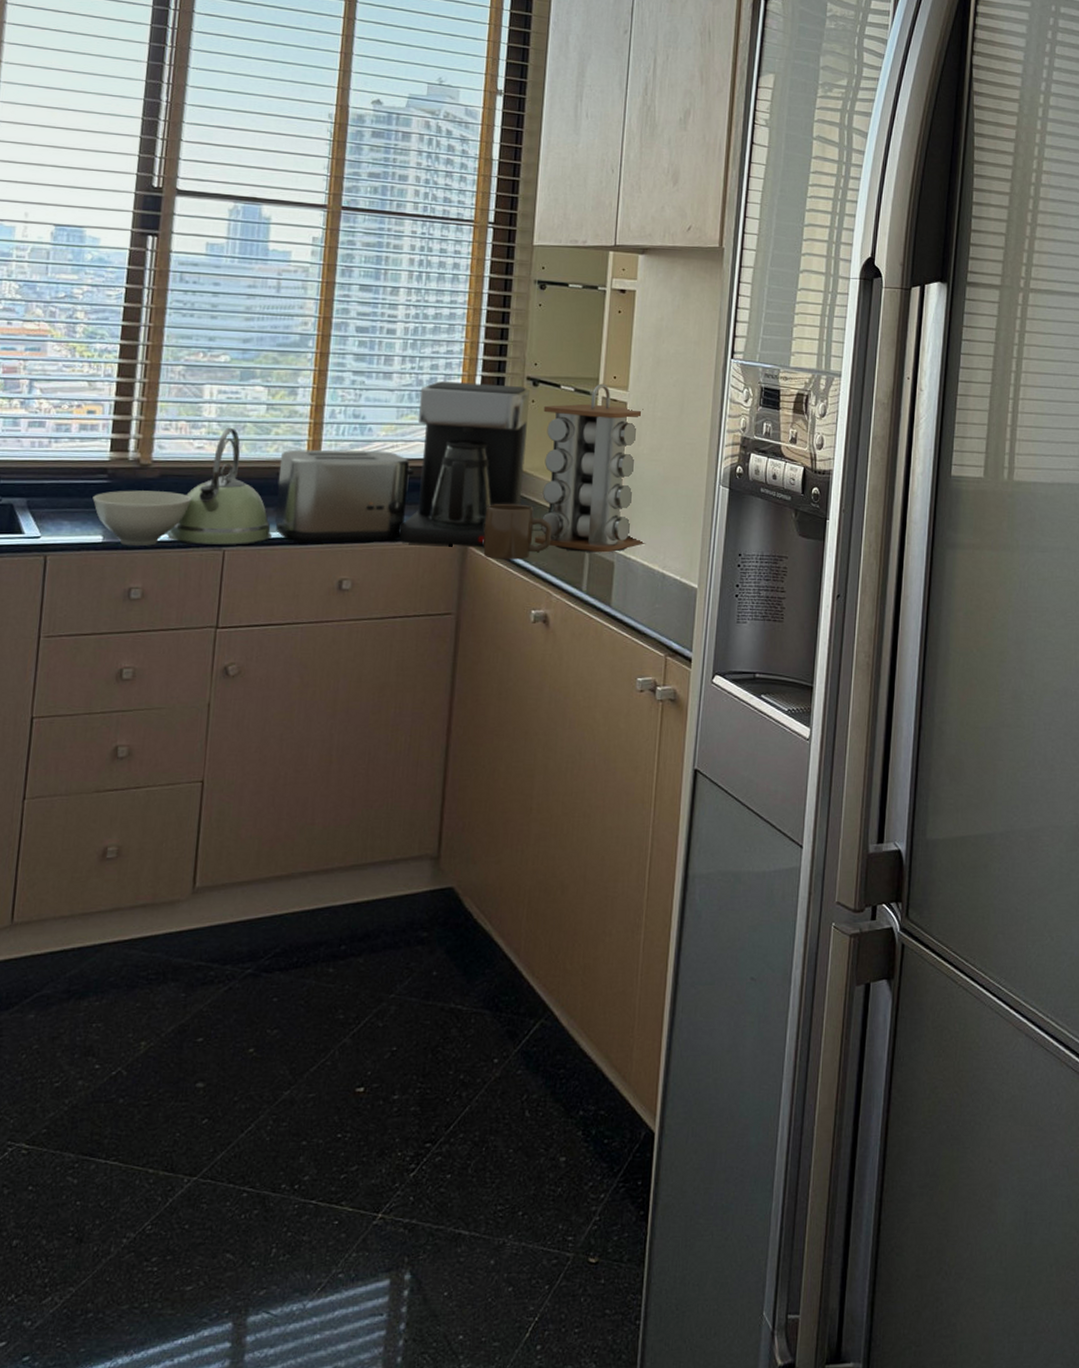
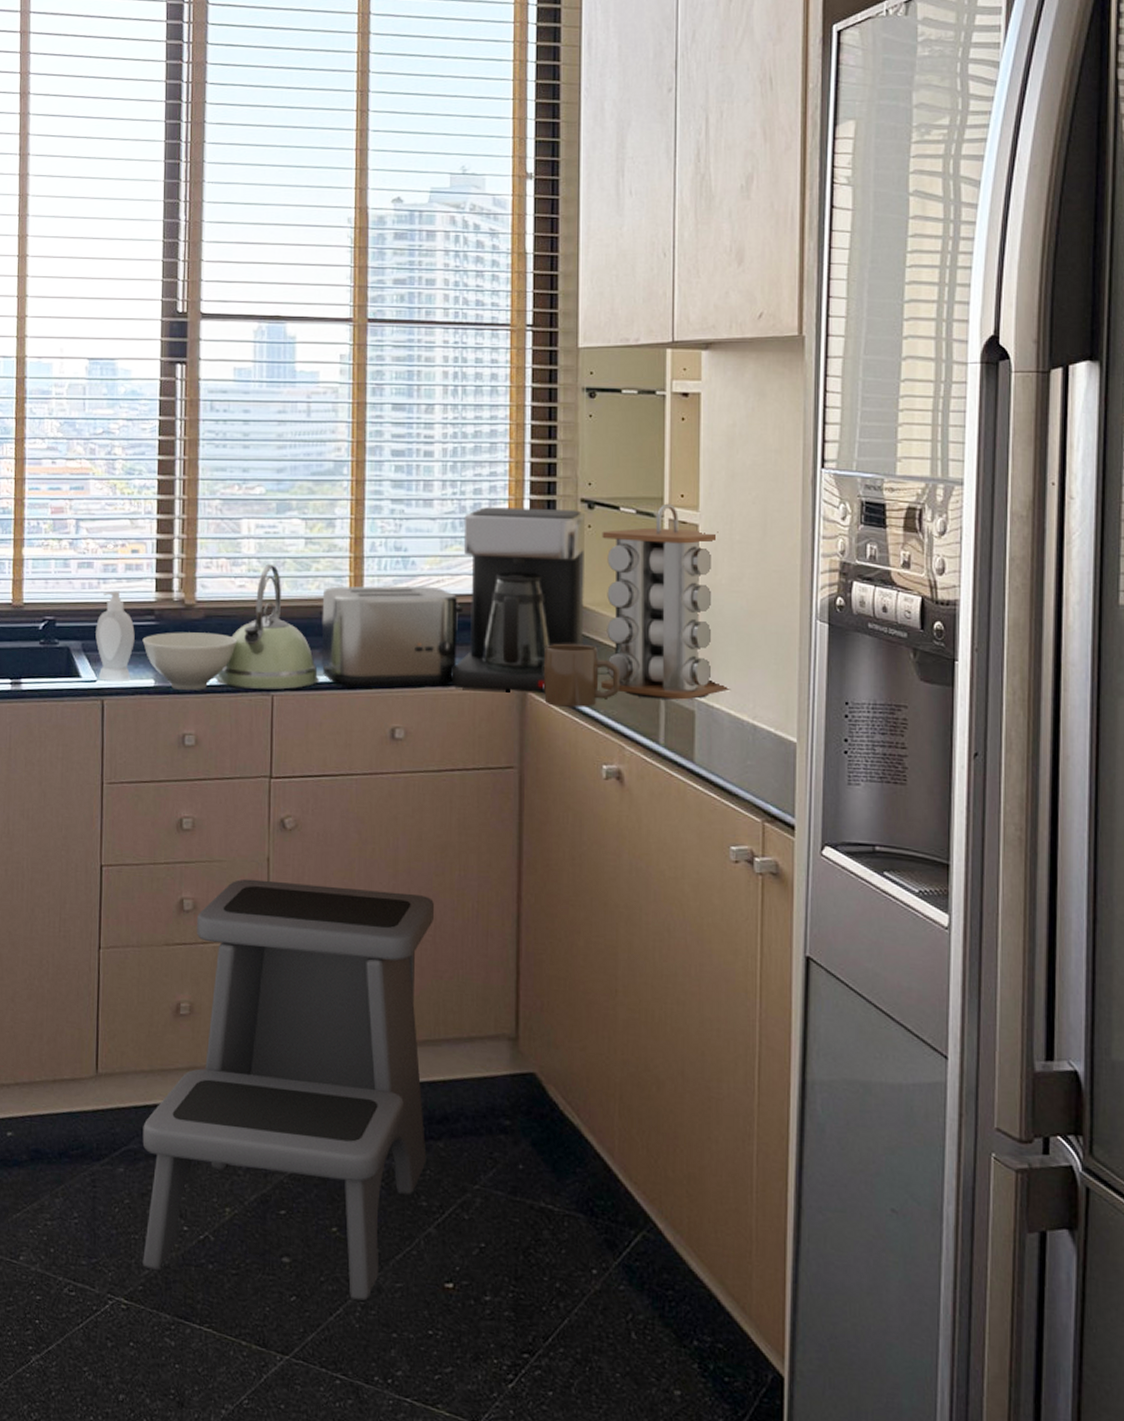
soap bottle: none [42,449,86,539] -> present [95,590,135,683]
step stool: none [48,724,370,1116] -> present [142,878,435,1302]

